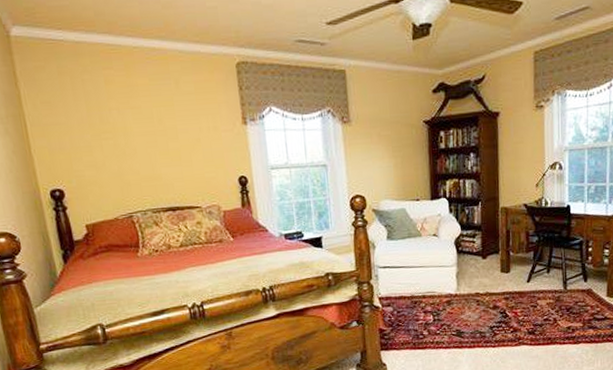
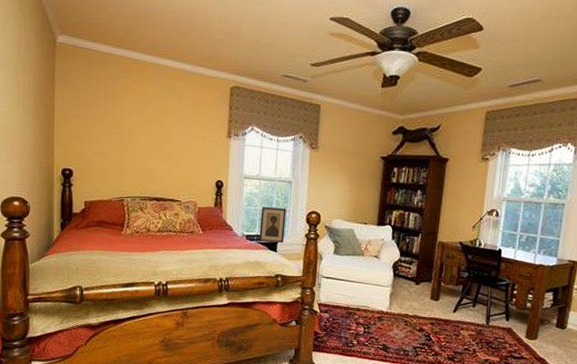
picture frame: none [297,197,329,239] -> present [259,207,287,243]

